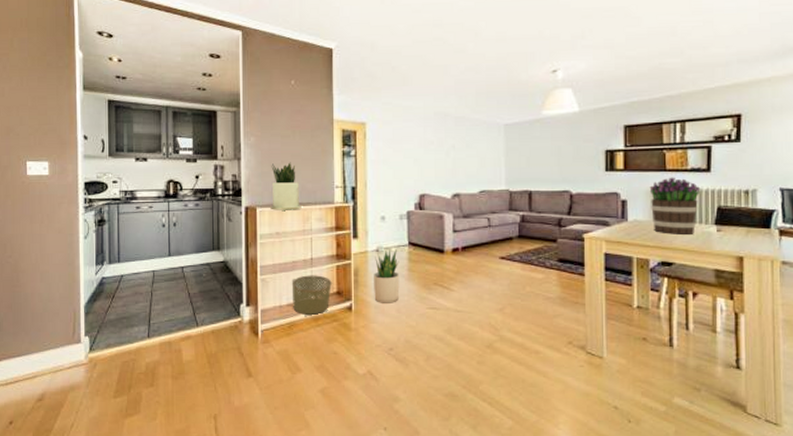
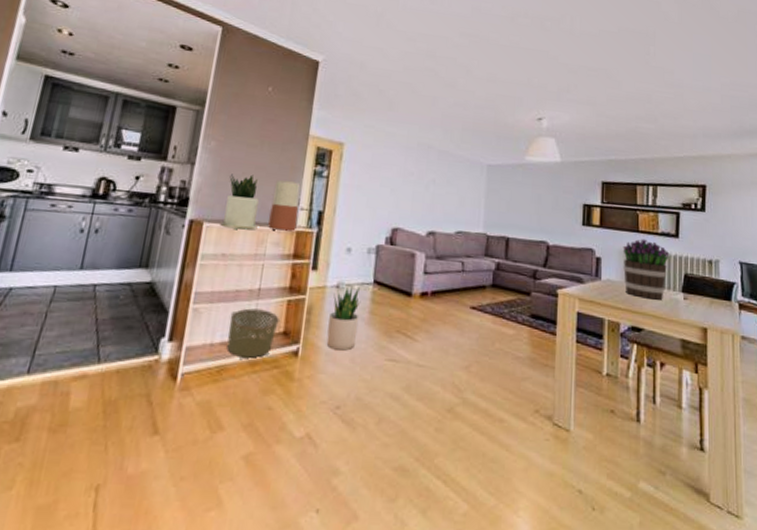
vase: none [310,164,335,207] -> present [268,180,301,232]

